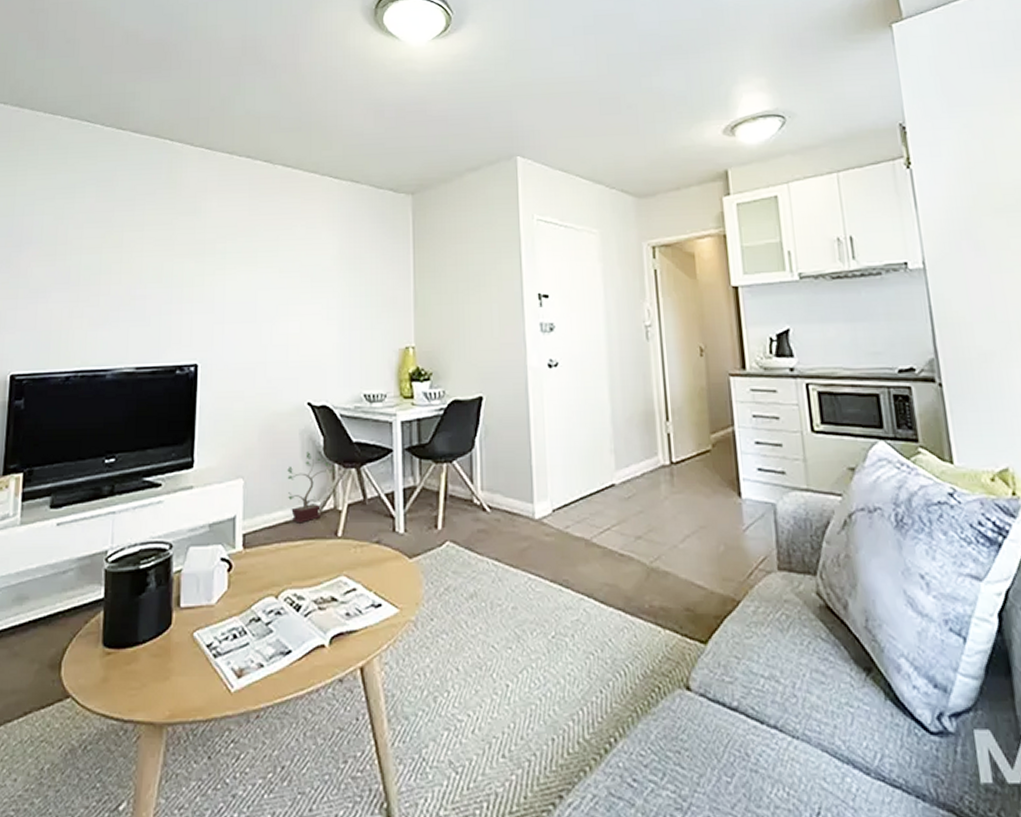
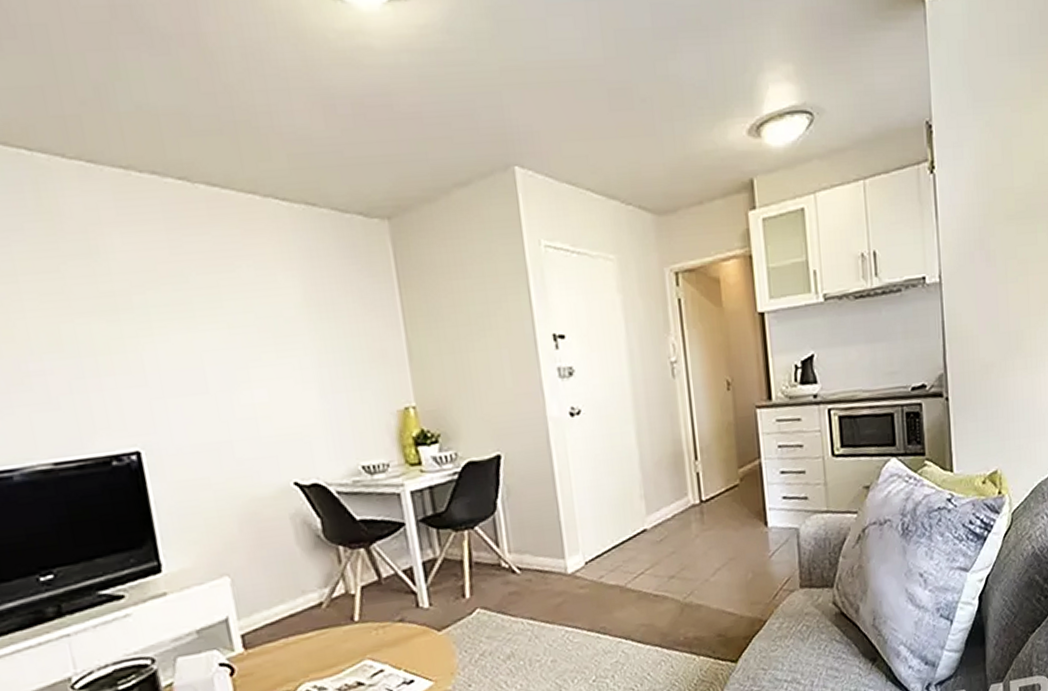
potted plant: present [287,452,336,524] -> none [282,537,342,615]

